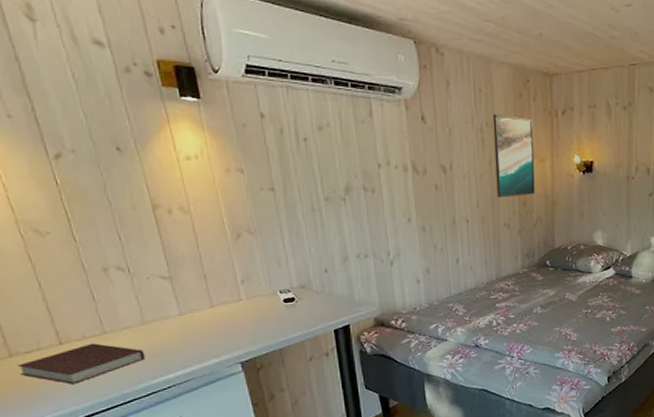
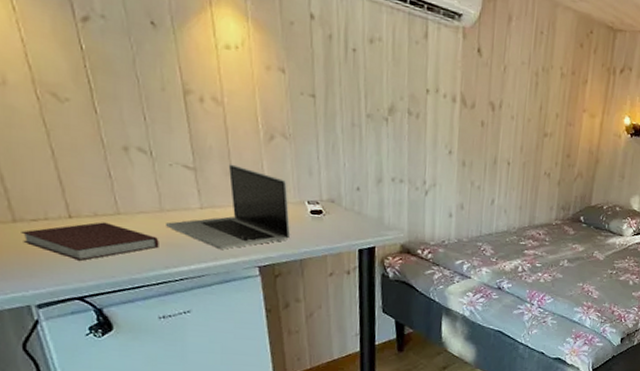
laptop: none [149,267,268,352] -> present [166,164,291,250]
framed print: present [493,114,535,198] -> none [542,60,590,149]

